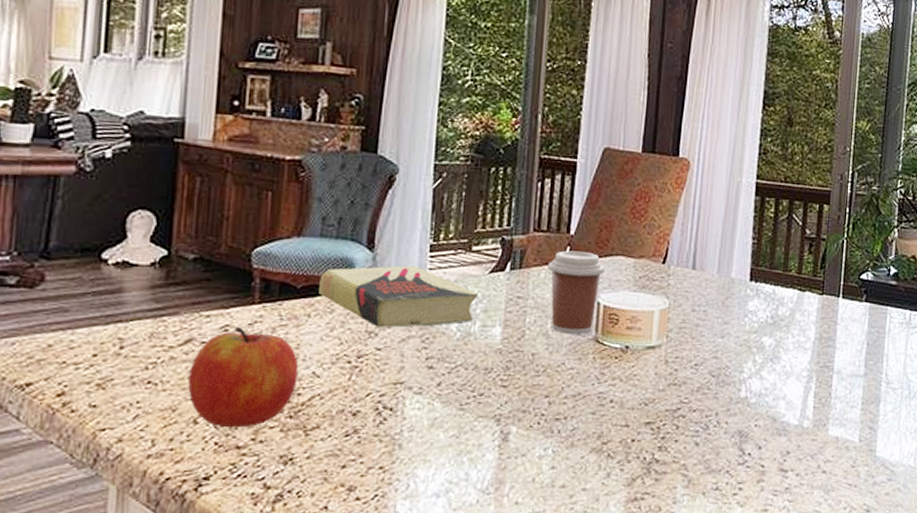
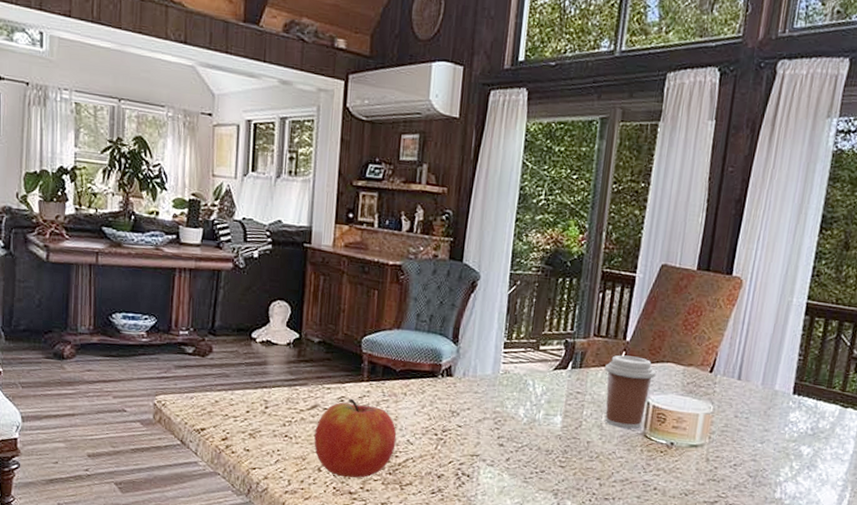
book: present [319,265,478,328] -> none [413,357,543,411]

